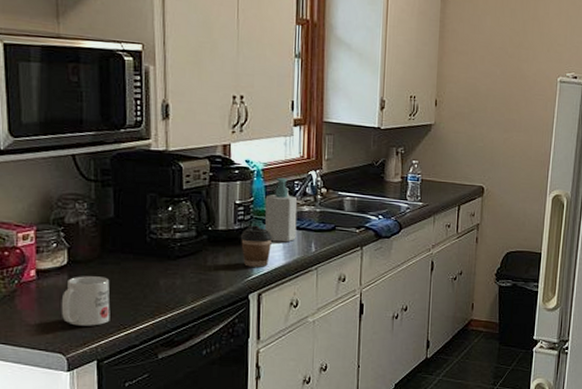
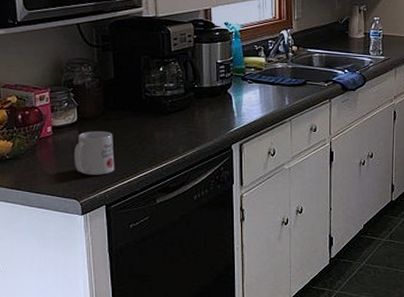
coffee cup: present [240,225,273,267] -> none [222,82,251,120]
soap bottle: present [265,177,298,242] -> none [243,37,272,97]

